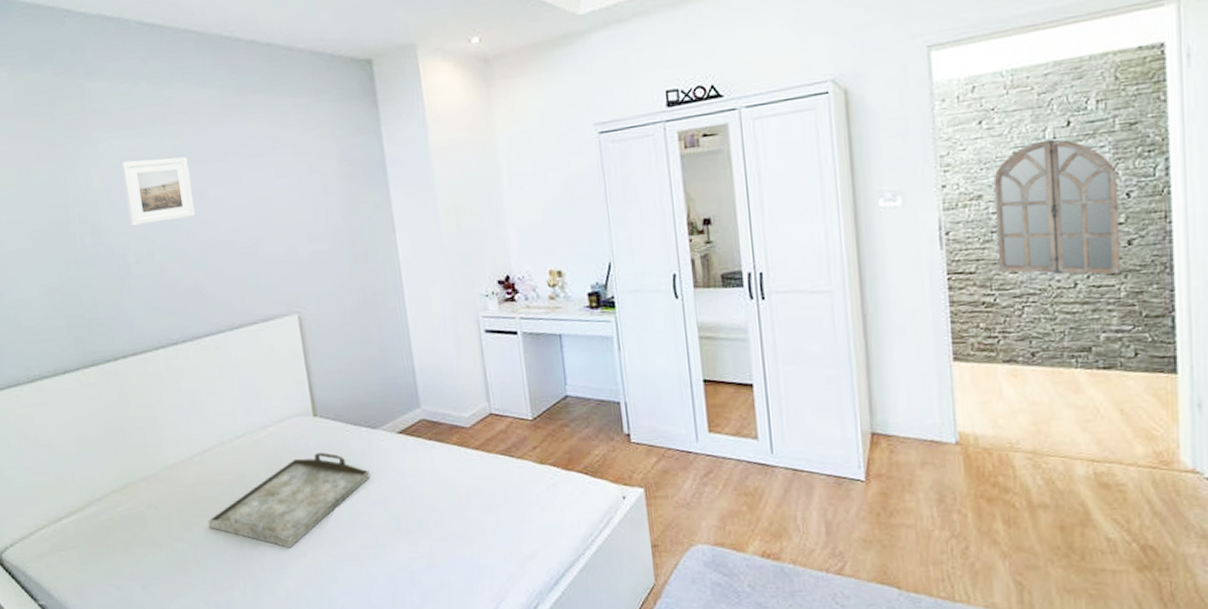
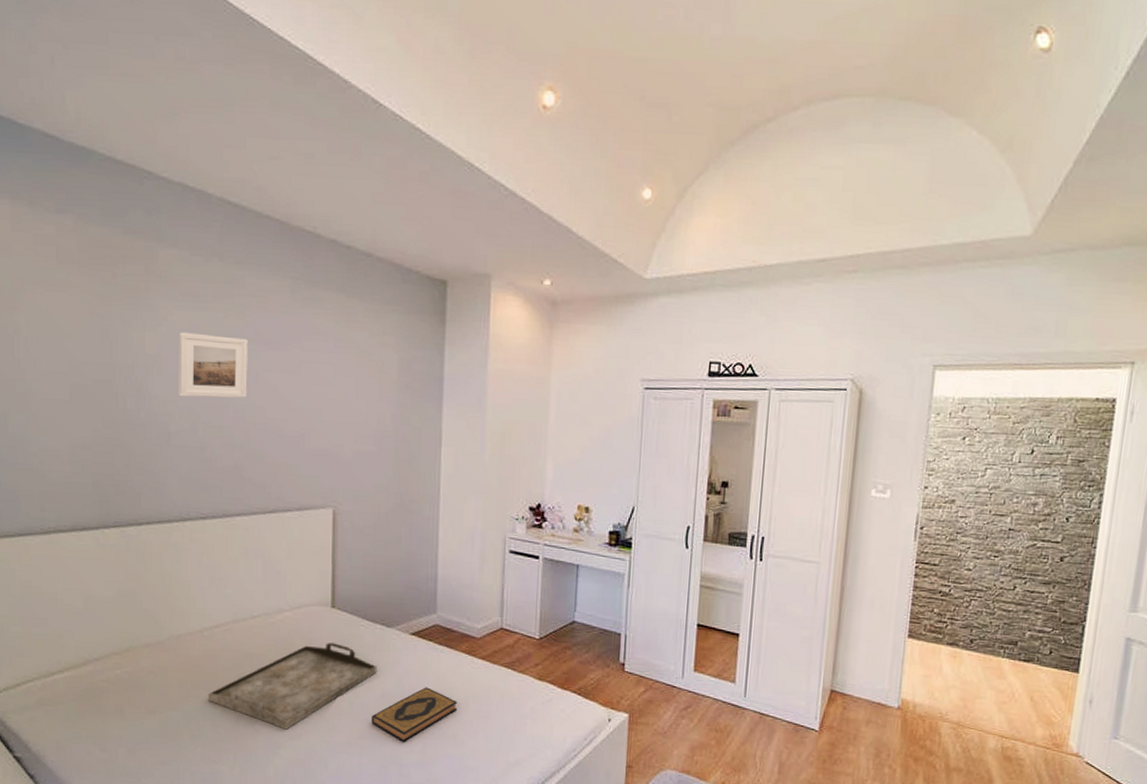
hardback book: none [372,486,460,547] -> present [371,687,458,742]
home mirror: present [993,139,1122,275] -> none [957,462,1062,585]

